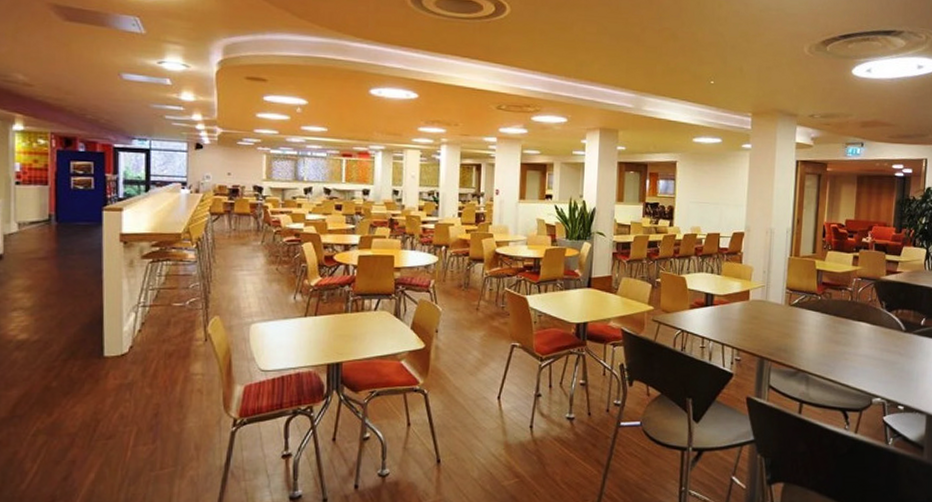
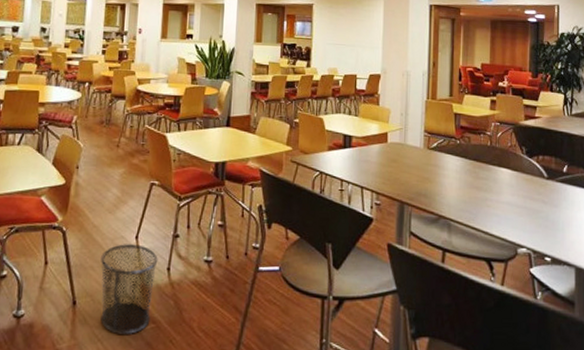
waste bin: none [464,404,521,490] -> present [101,244,158,335]

